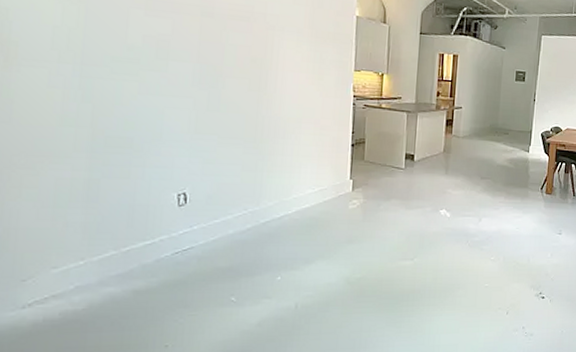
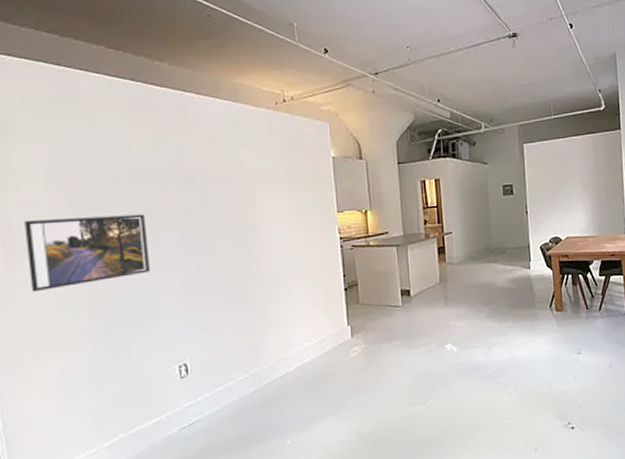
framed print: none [25,27,158,101] -> present [25,214,150,293]

